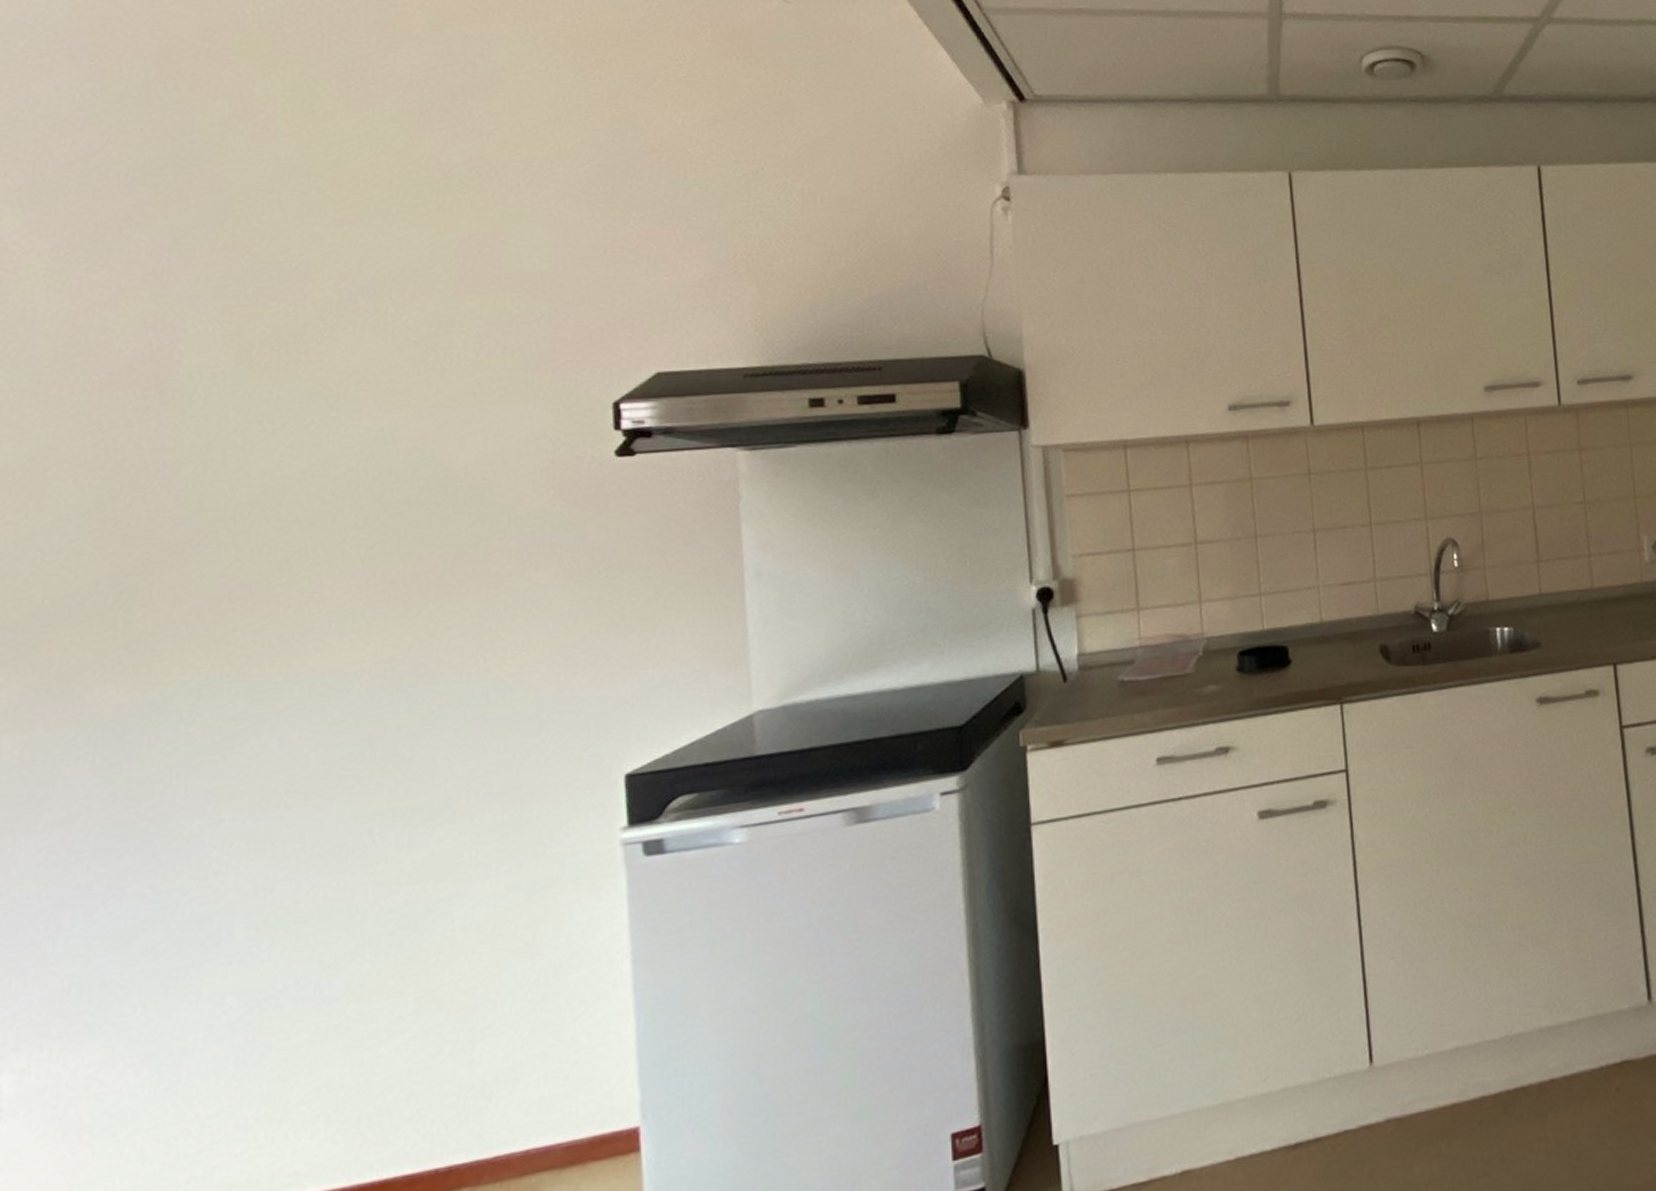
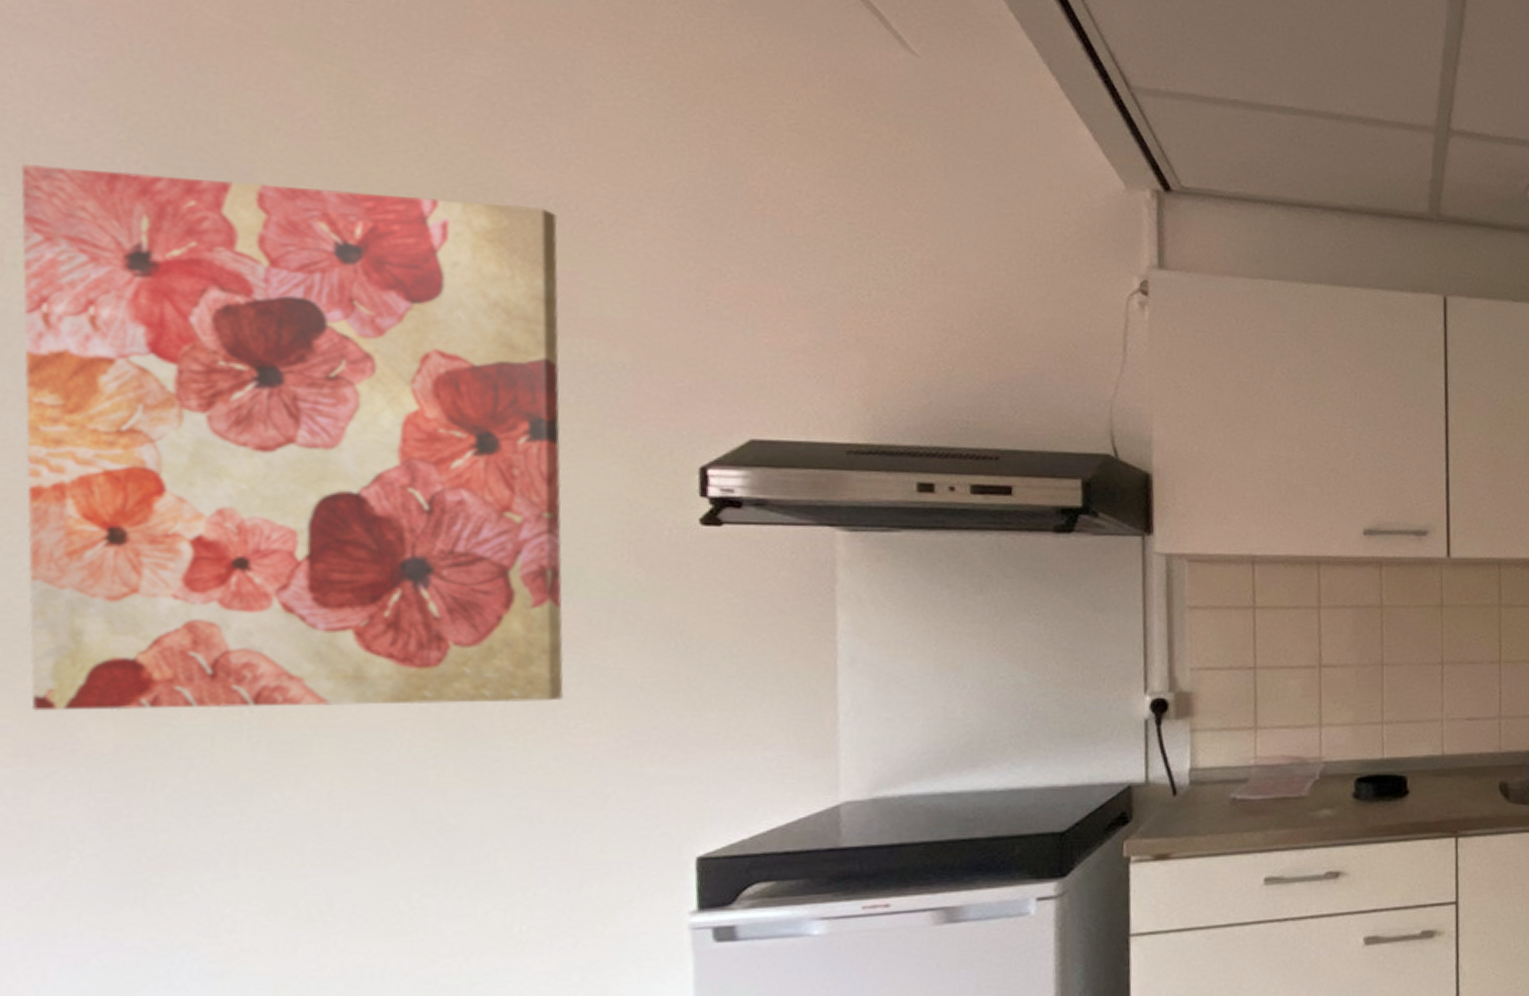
wall art: none [32,178,501,679] -> present [21,164,564,711]

